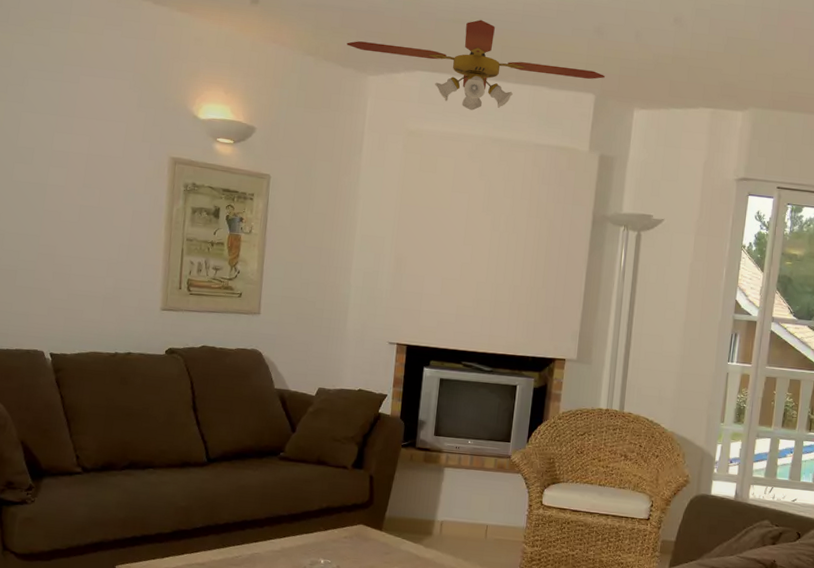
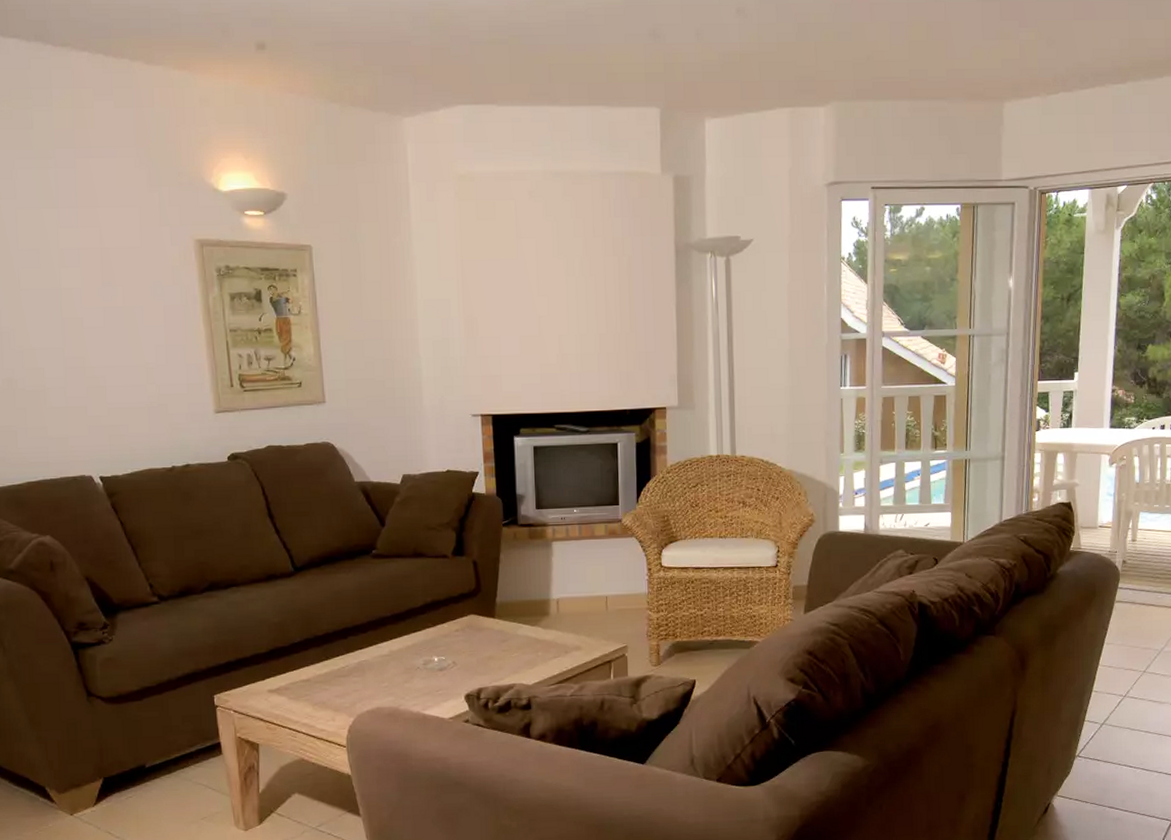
ceiling fan: present [346,20,605,111] -> none [373,37,668,143]

